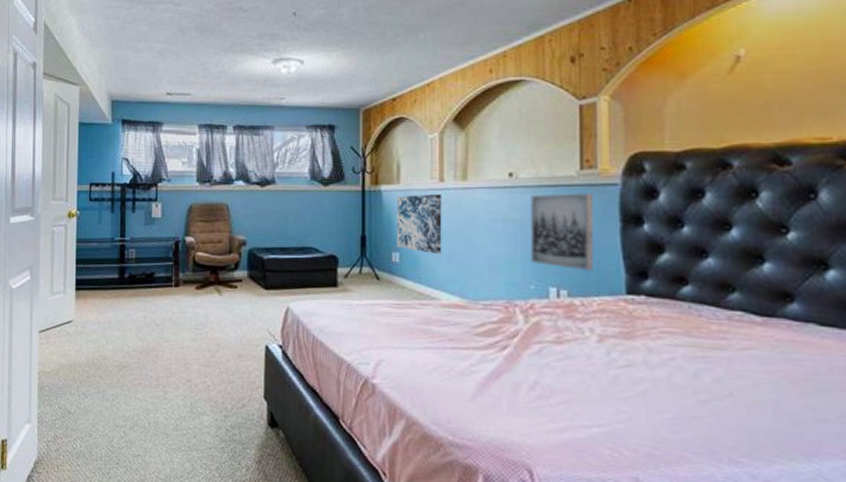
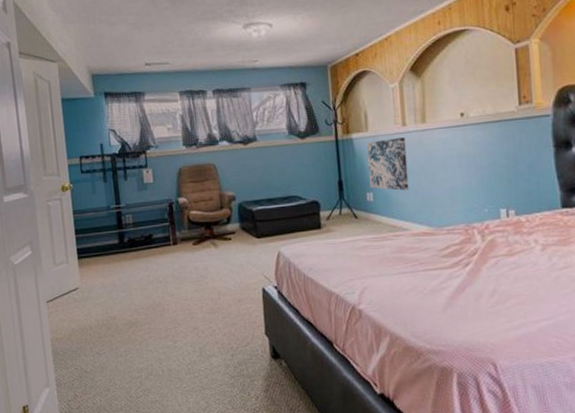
wall art: present [531,193,594,271] -> none [480,124,535,192]

